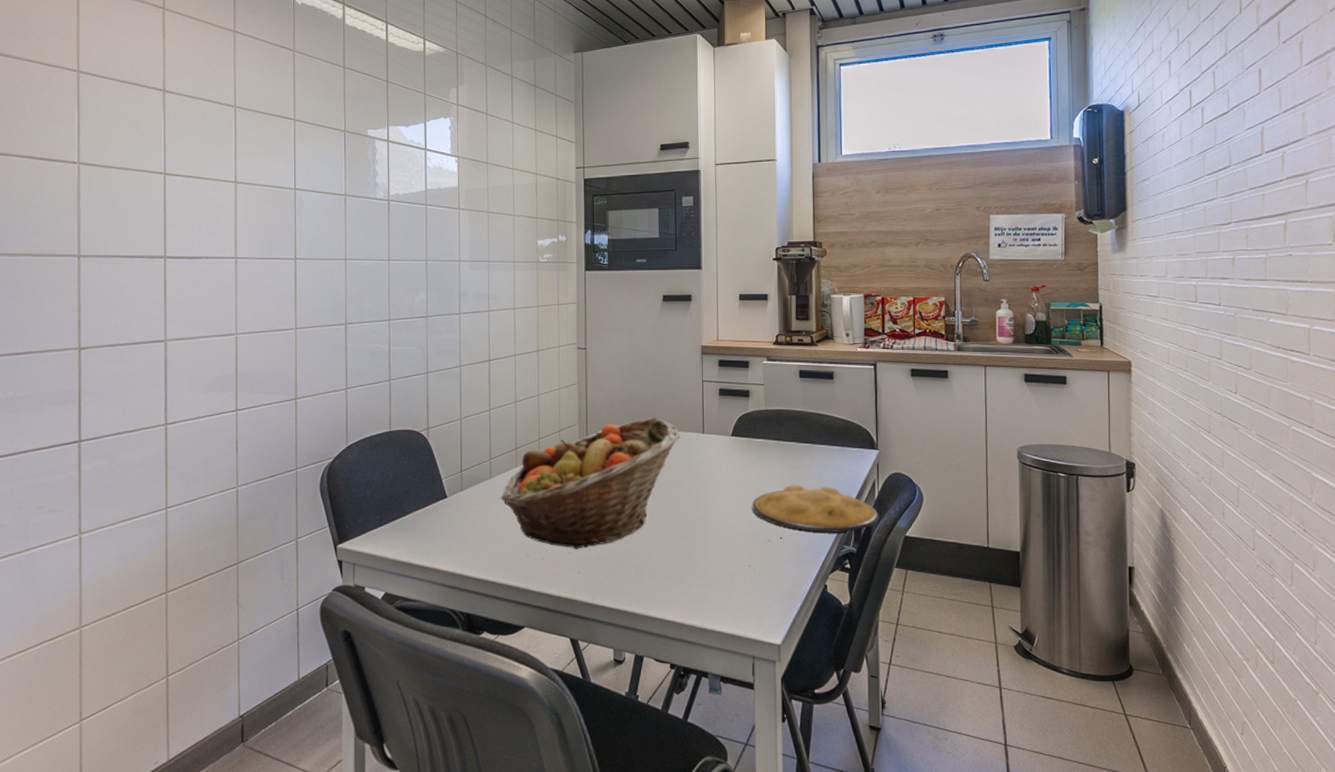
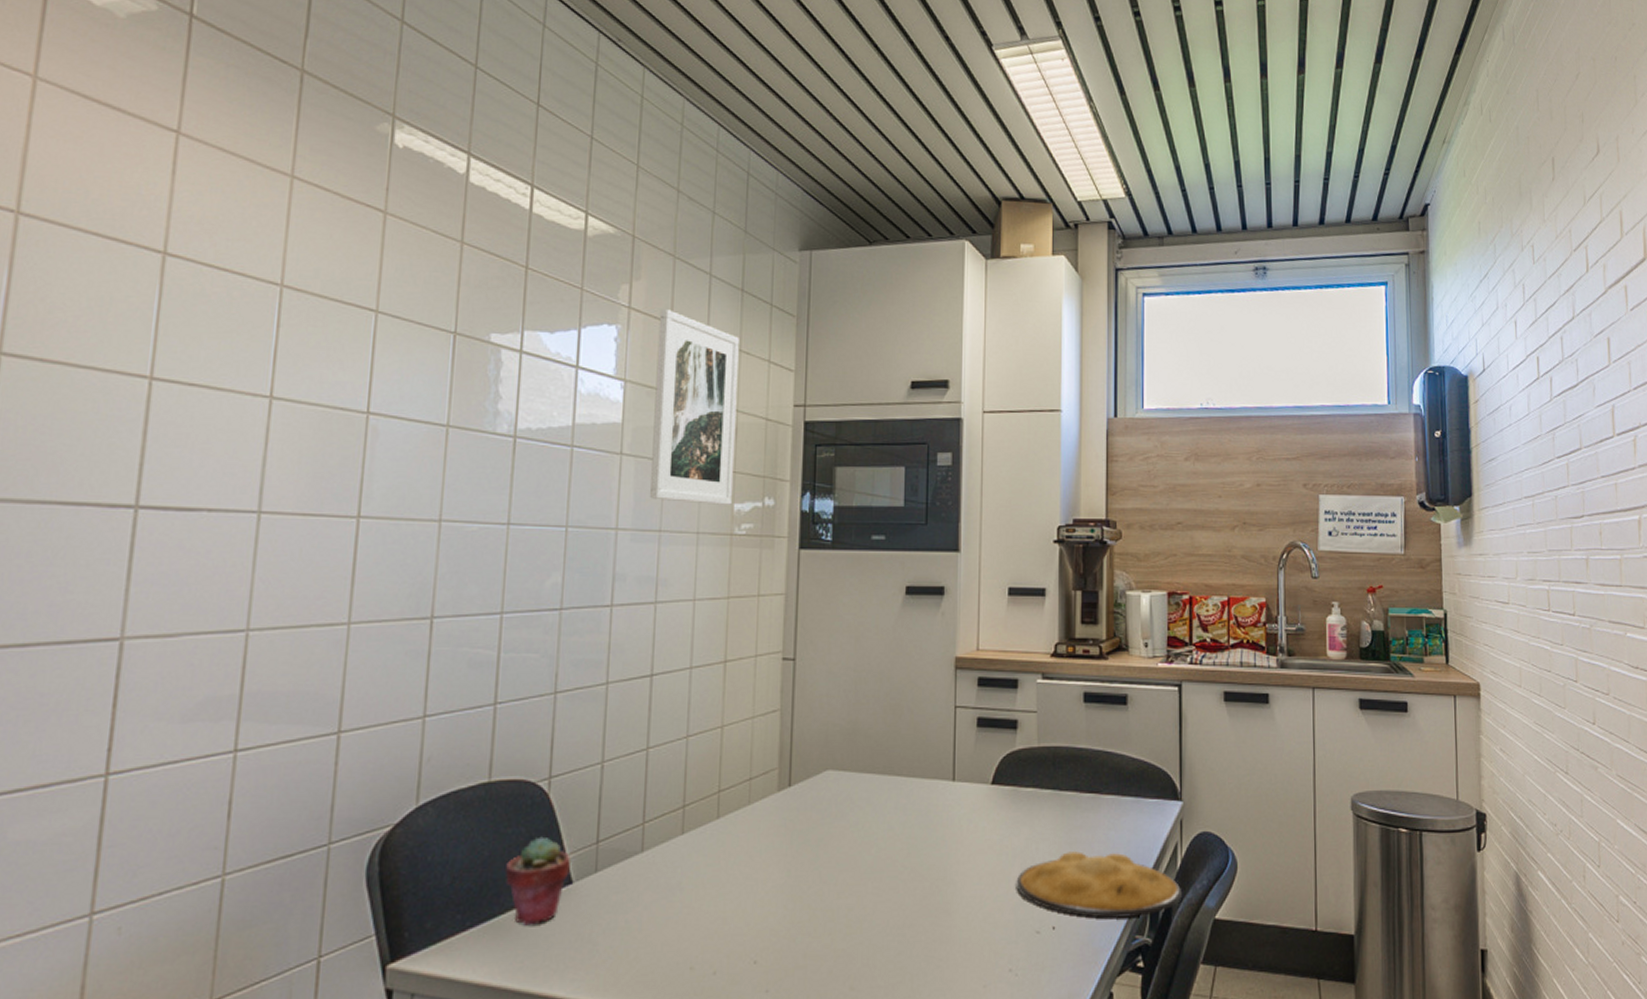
potted succulent: none [404,467,446,524] -> present [504,836,572,926]
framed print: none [478,104,537,242] -> present [650,309,739,505]
fruit basket: present [500,418,680,549] -> none [655,759,922,956]

